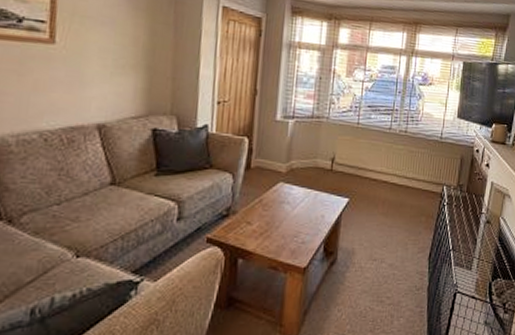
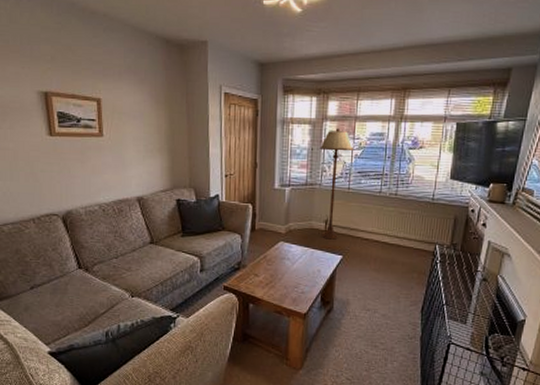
floor lamp: none [326,58,364,180] -> present [319,128,353,240]

